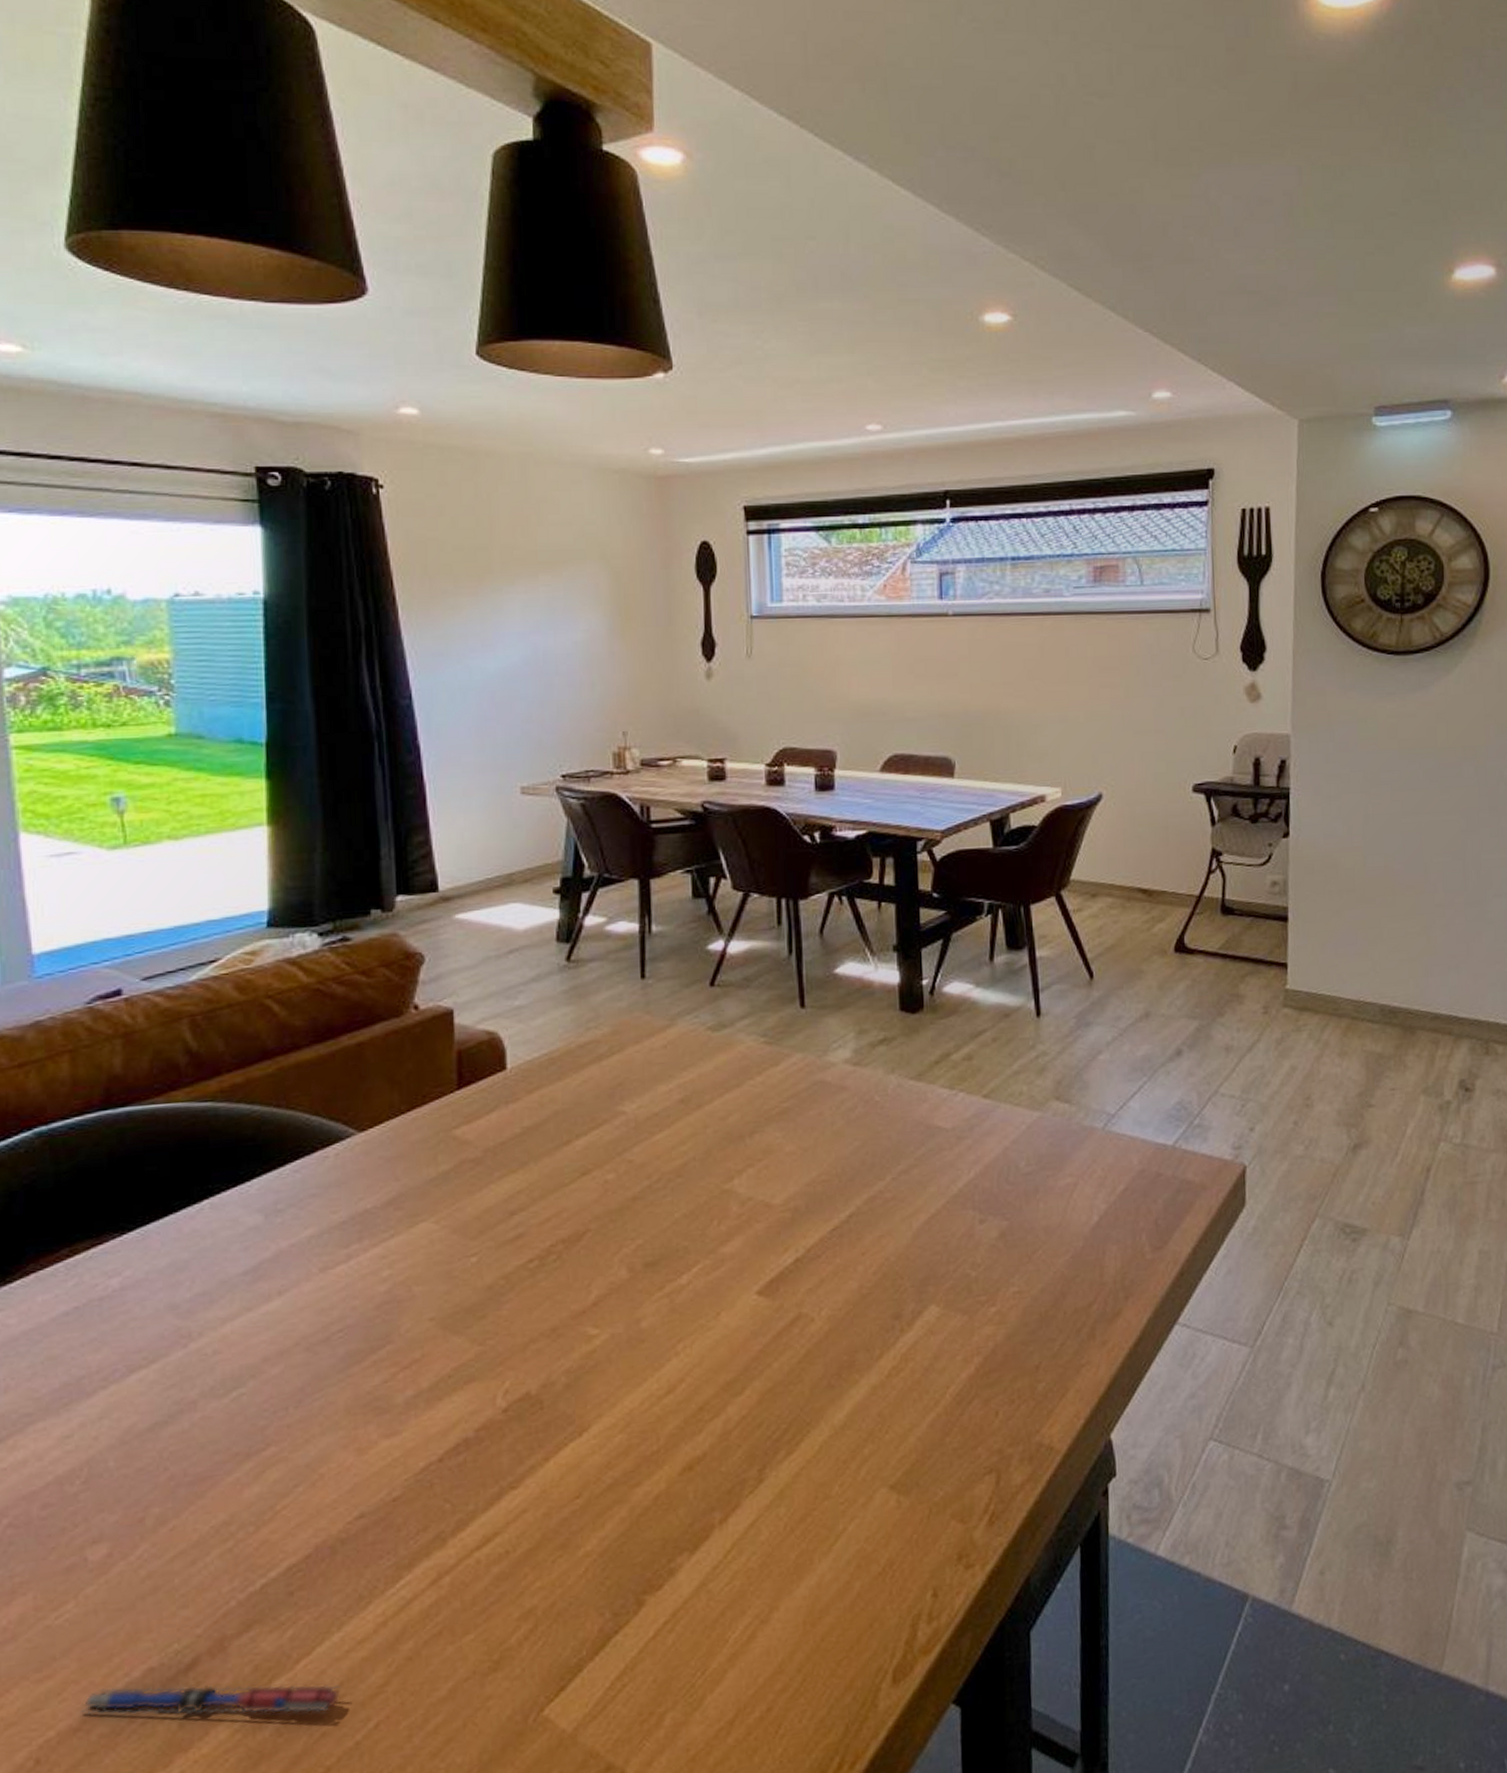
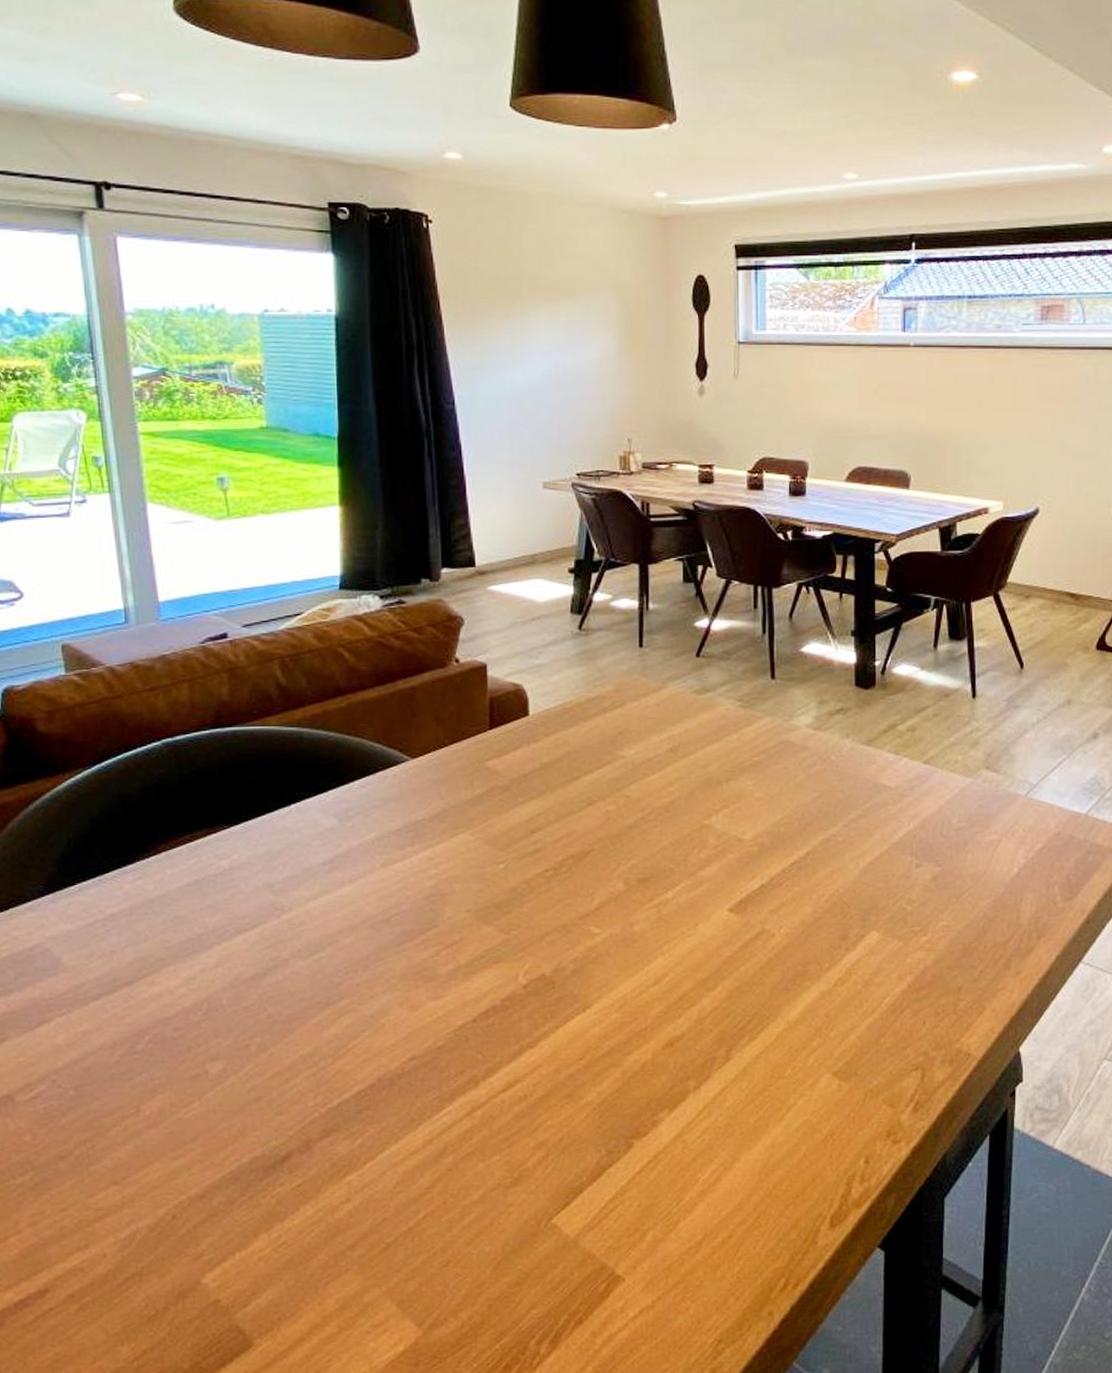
pen: present [81,1684,342,1715] -> none [205,1168,398,1203]

